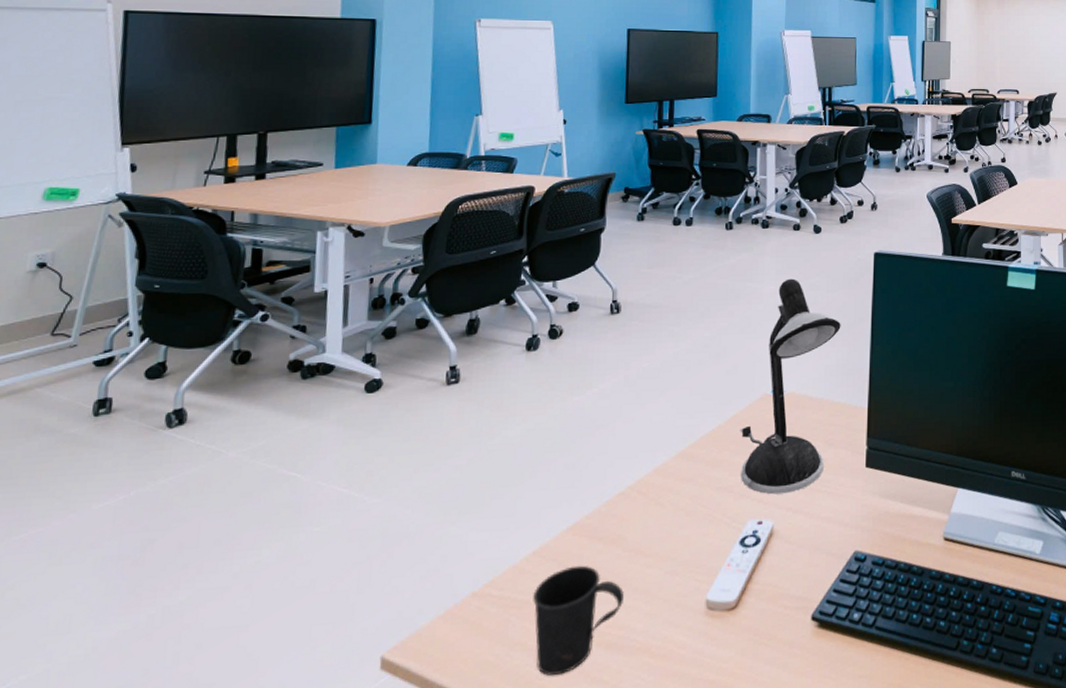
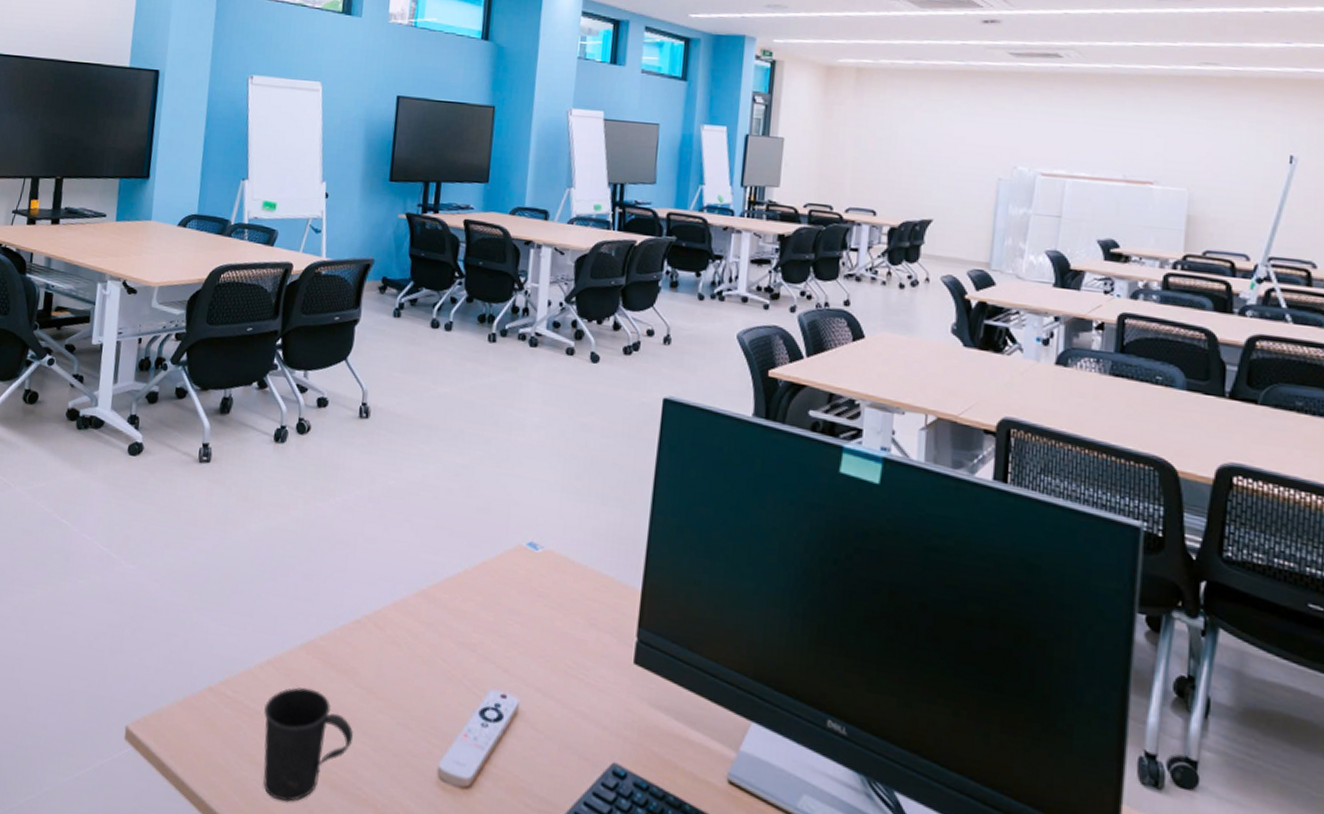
desk lamp: present [740,278,841,495] -> none [486,412,616,671]

